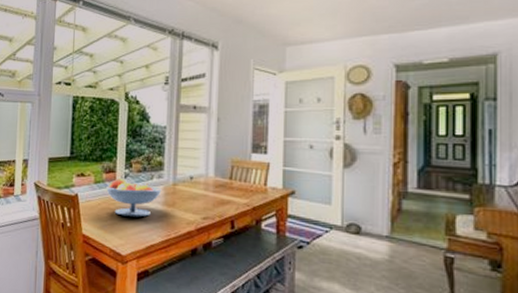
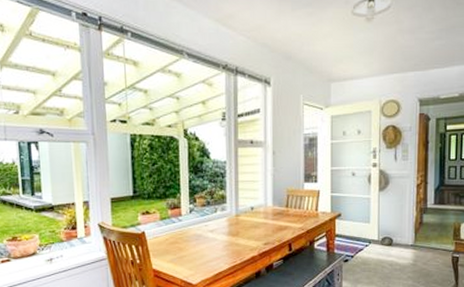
fruit bowl: present [106,178,162,217] -> none [172,213,226,249]

